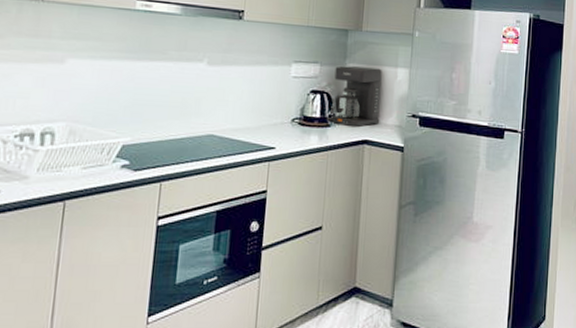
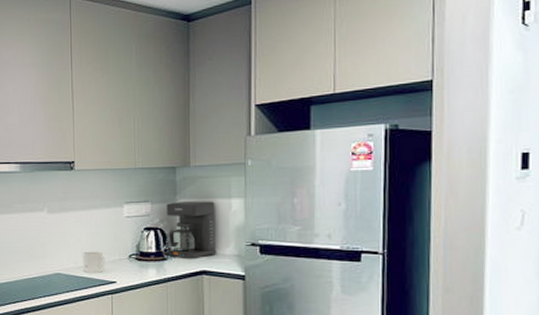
mug: none [240,111,266,138] -> present [82,251,105,274]

